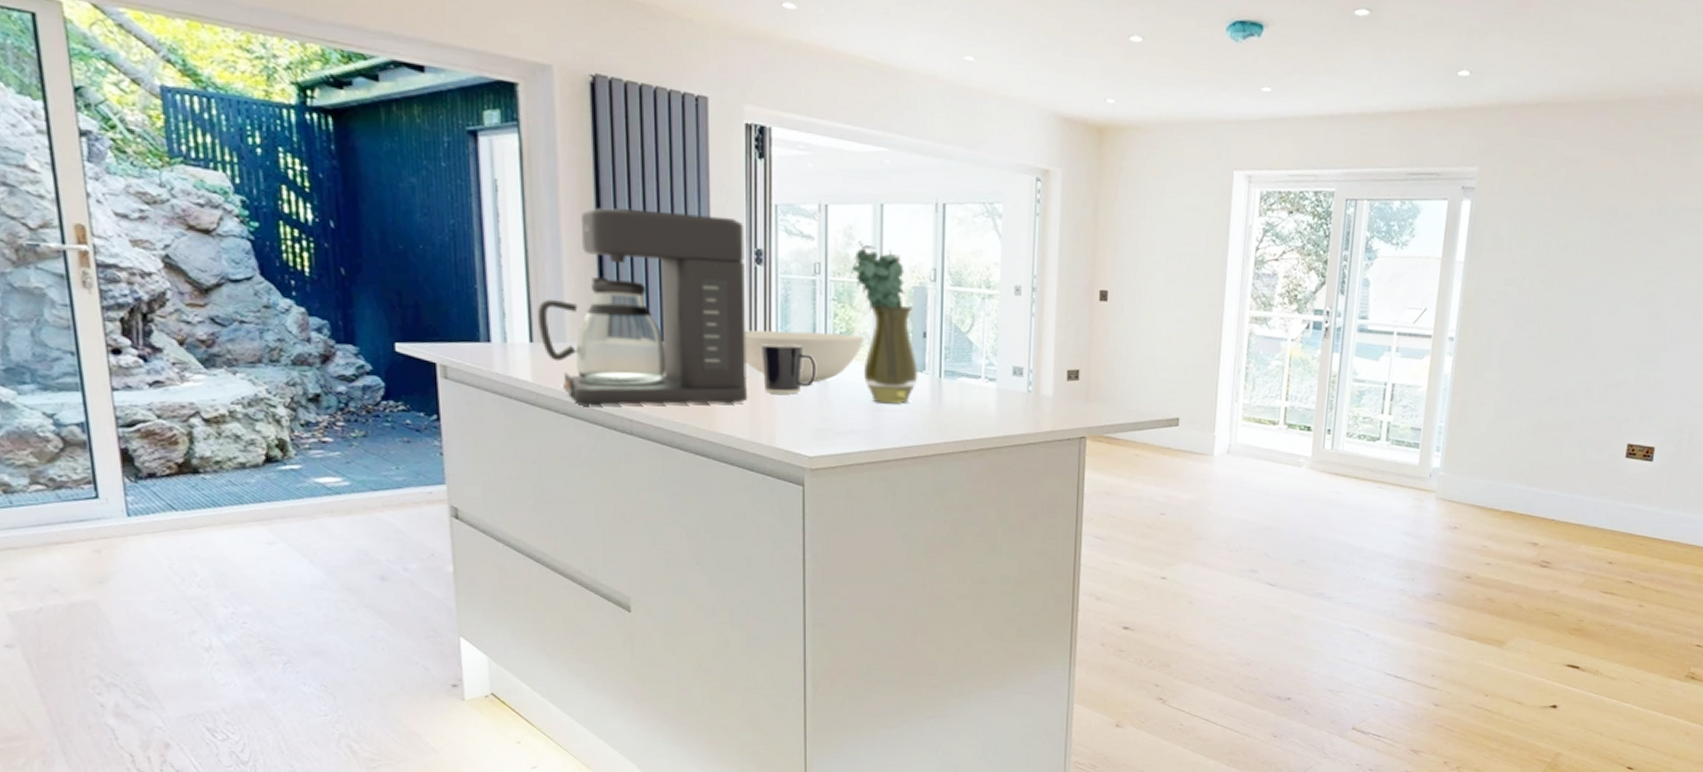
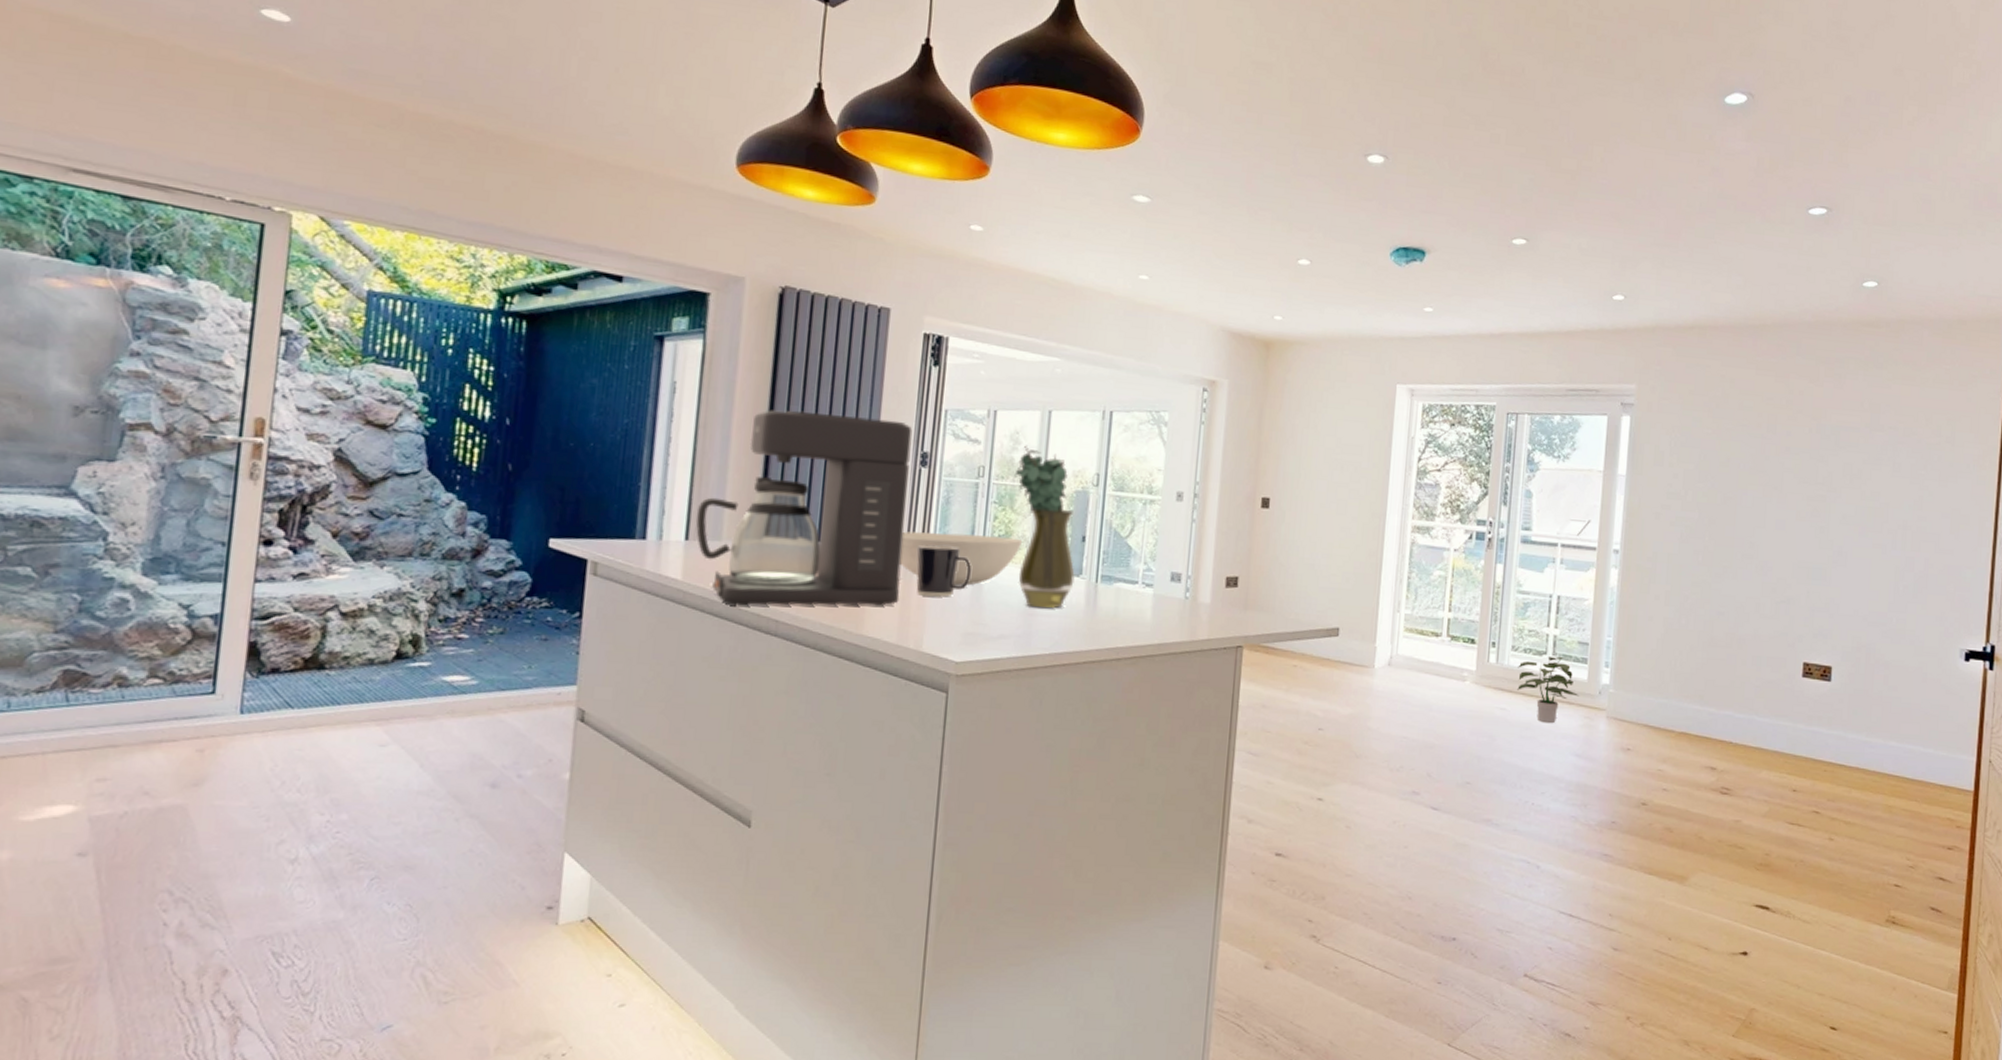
potted plant: none [1351,442,1410,505] -> present [1517,656,1579,724]

